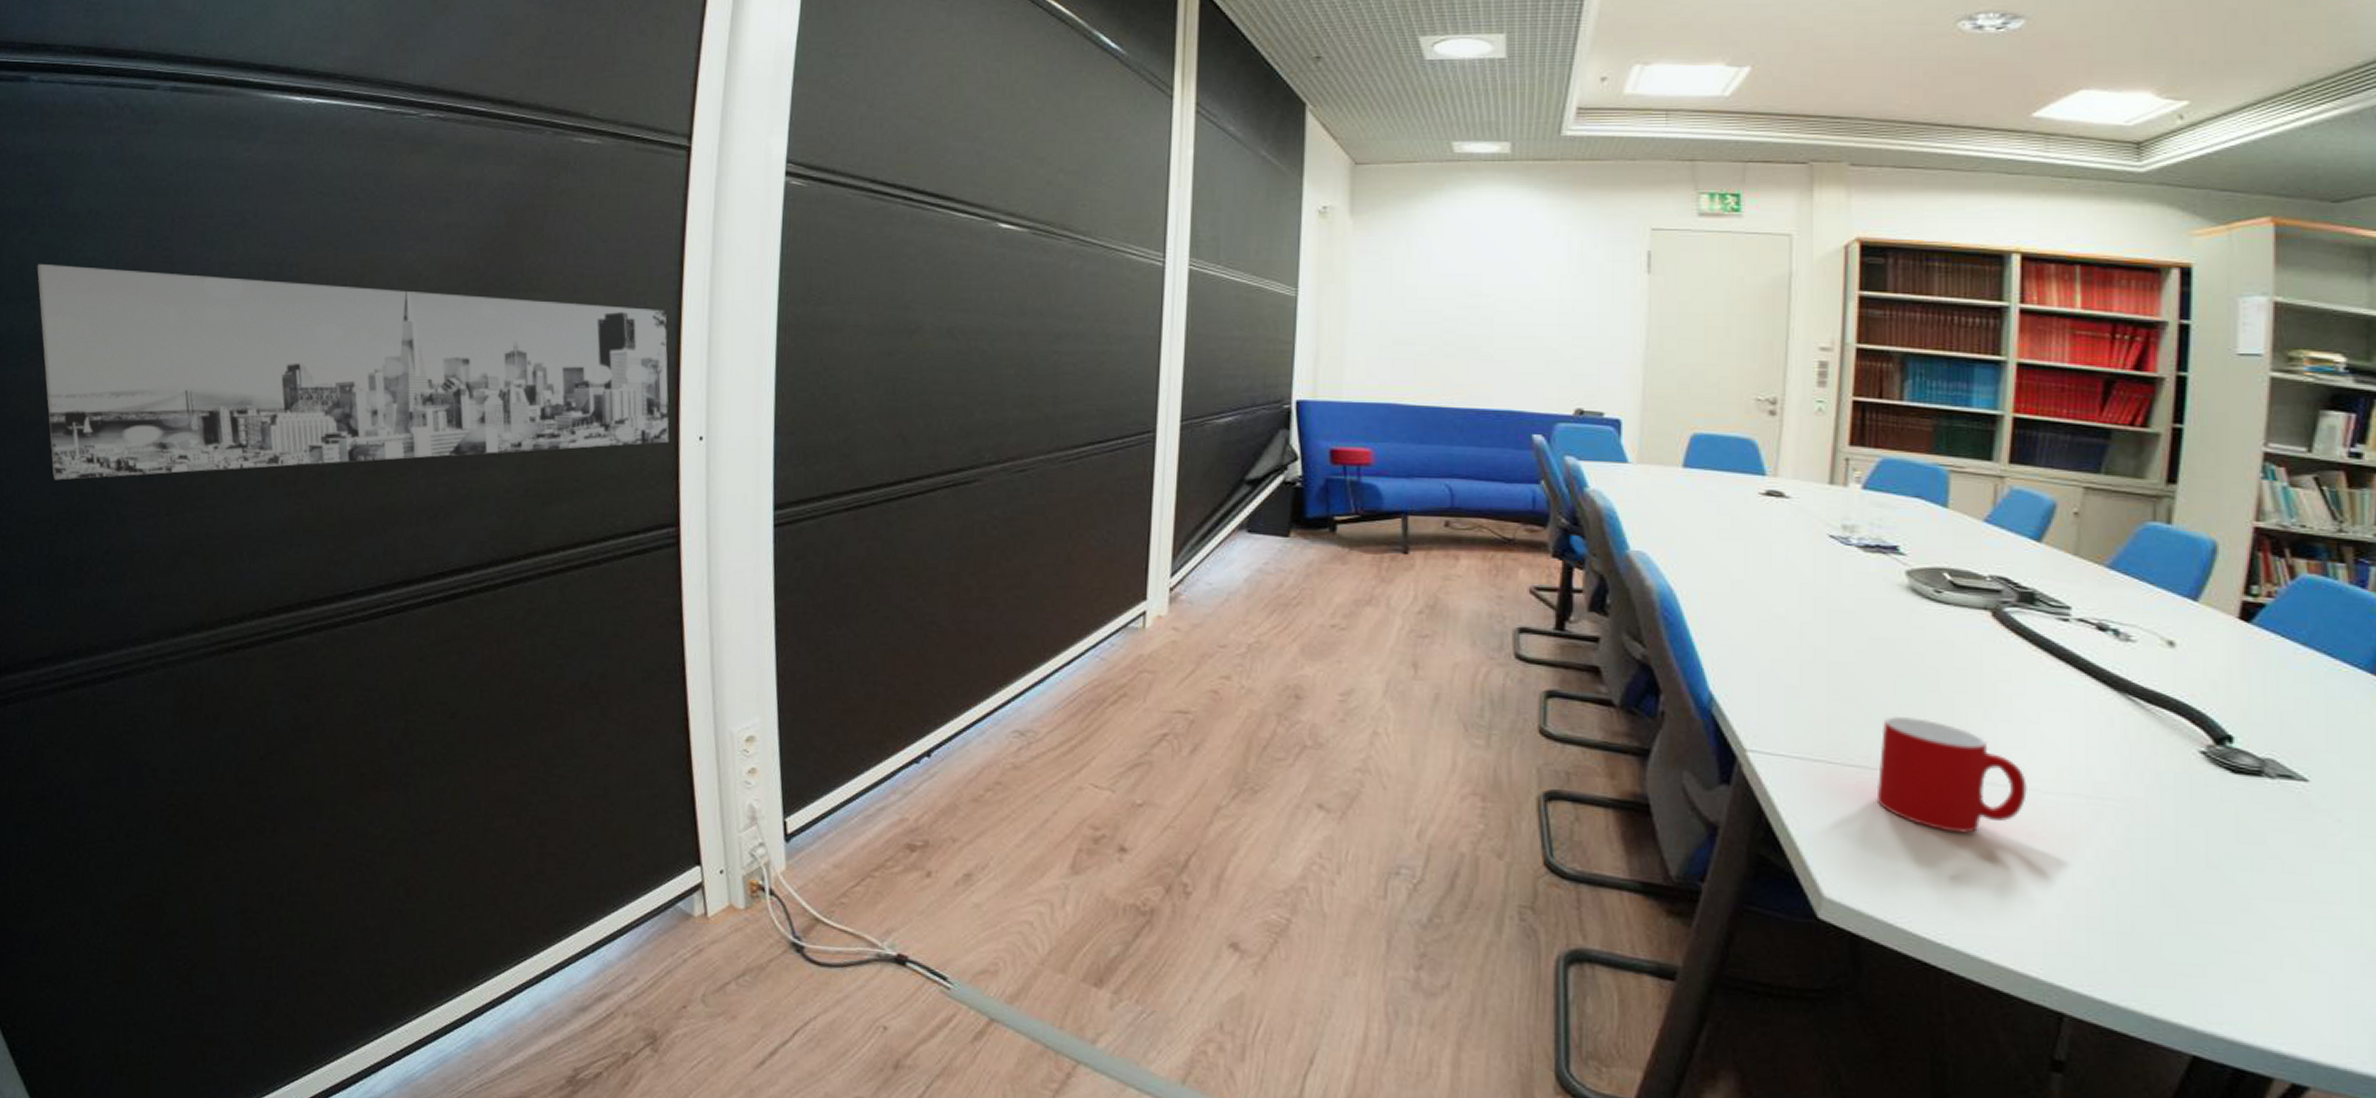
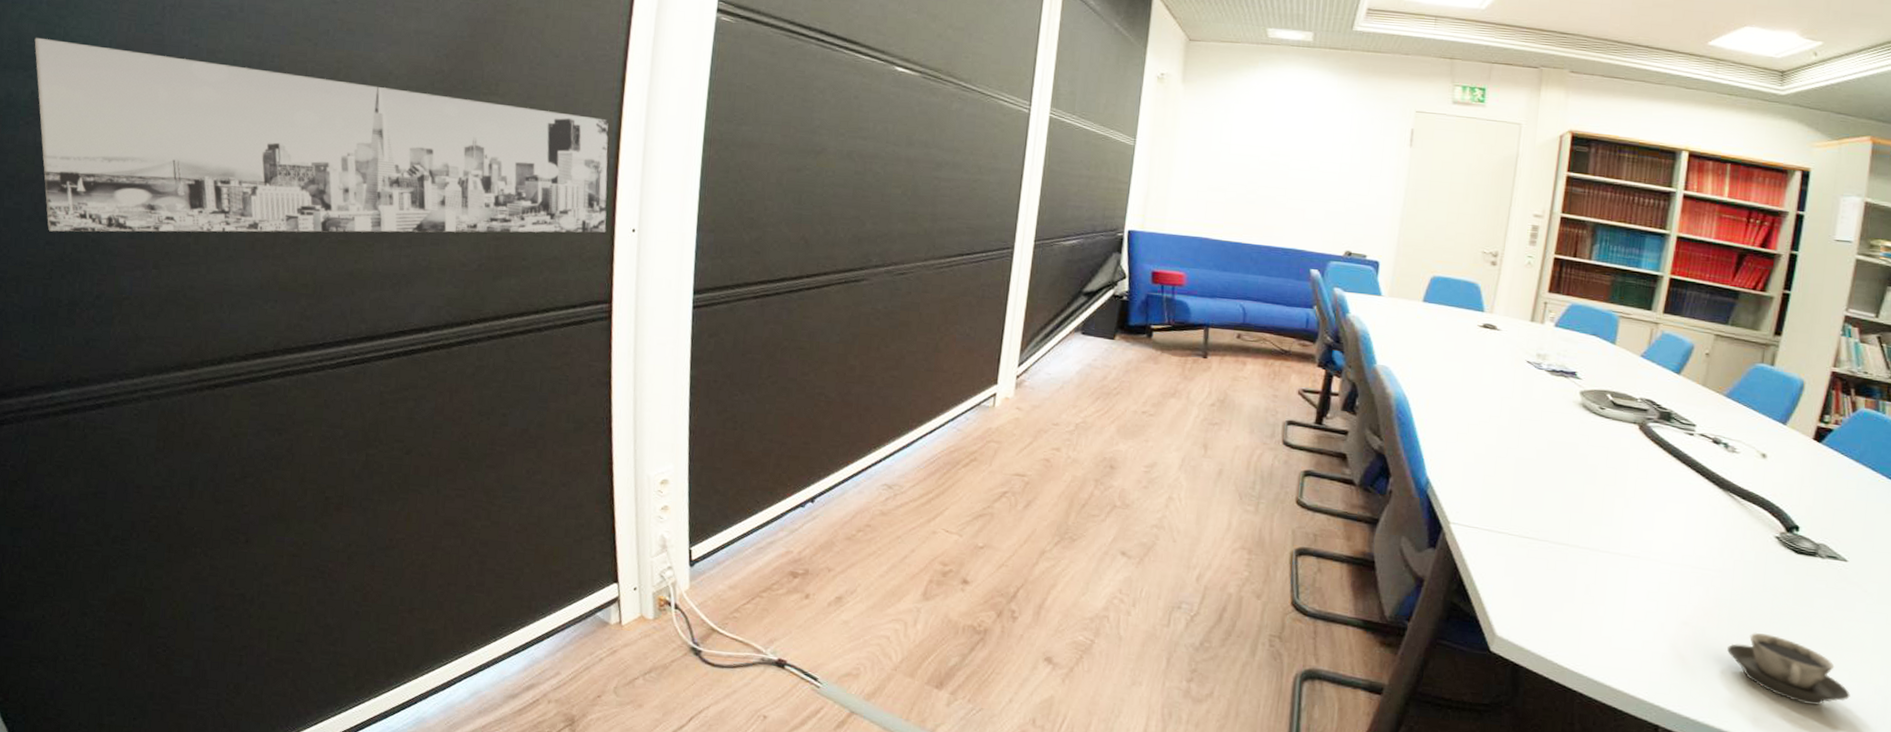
cup: present [1876,716,2027,833] -> none [1541,501,1651,591]
cup: none [2150,882,2335,981] -> present [1727,632,1850,705]

